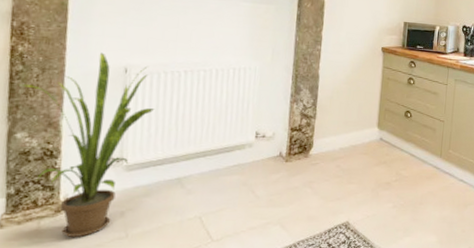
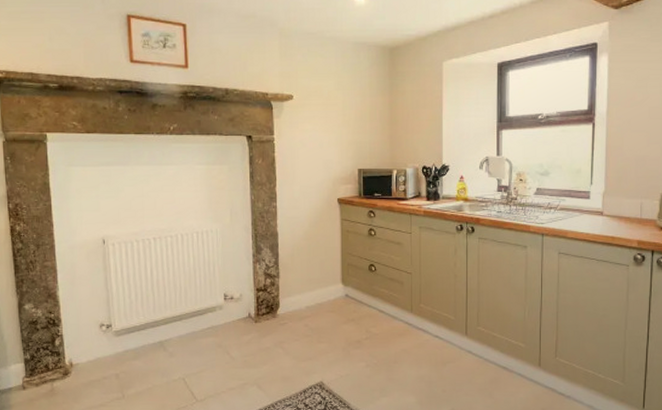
house plant: present [16,52,155,237] -> none [19,226,133,397]

